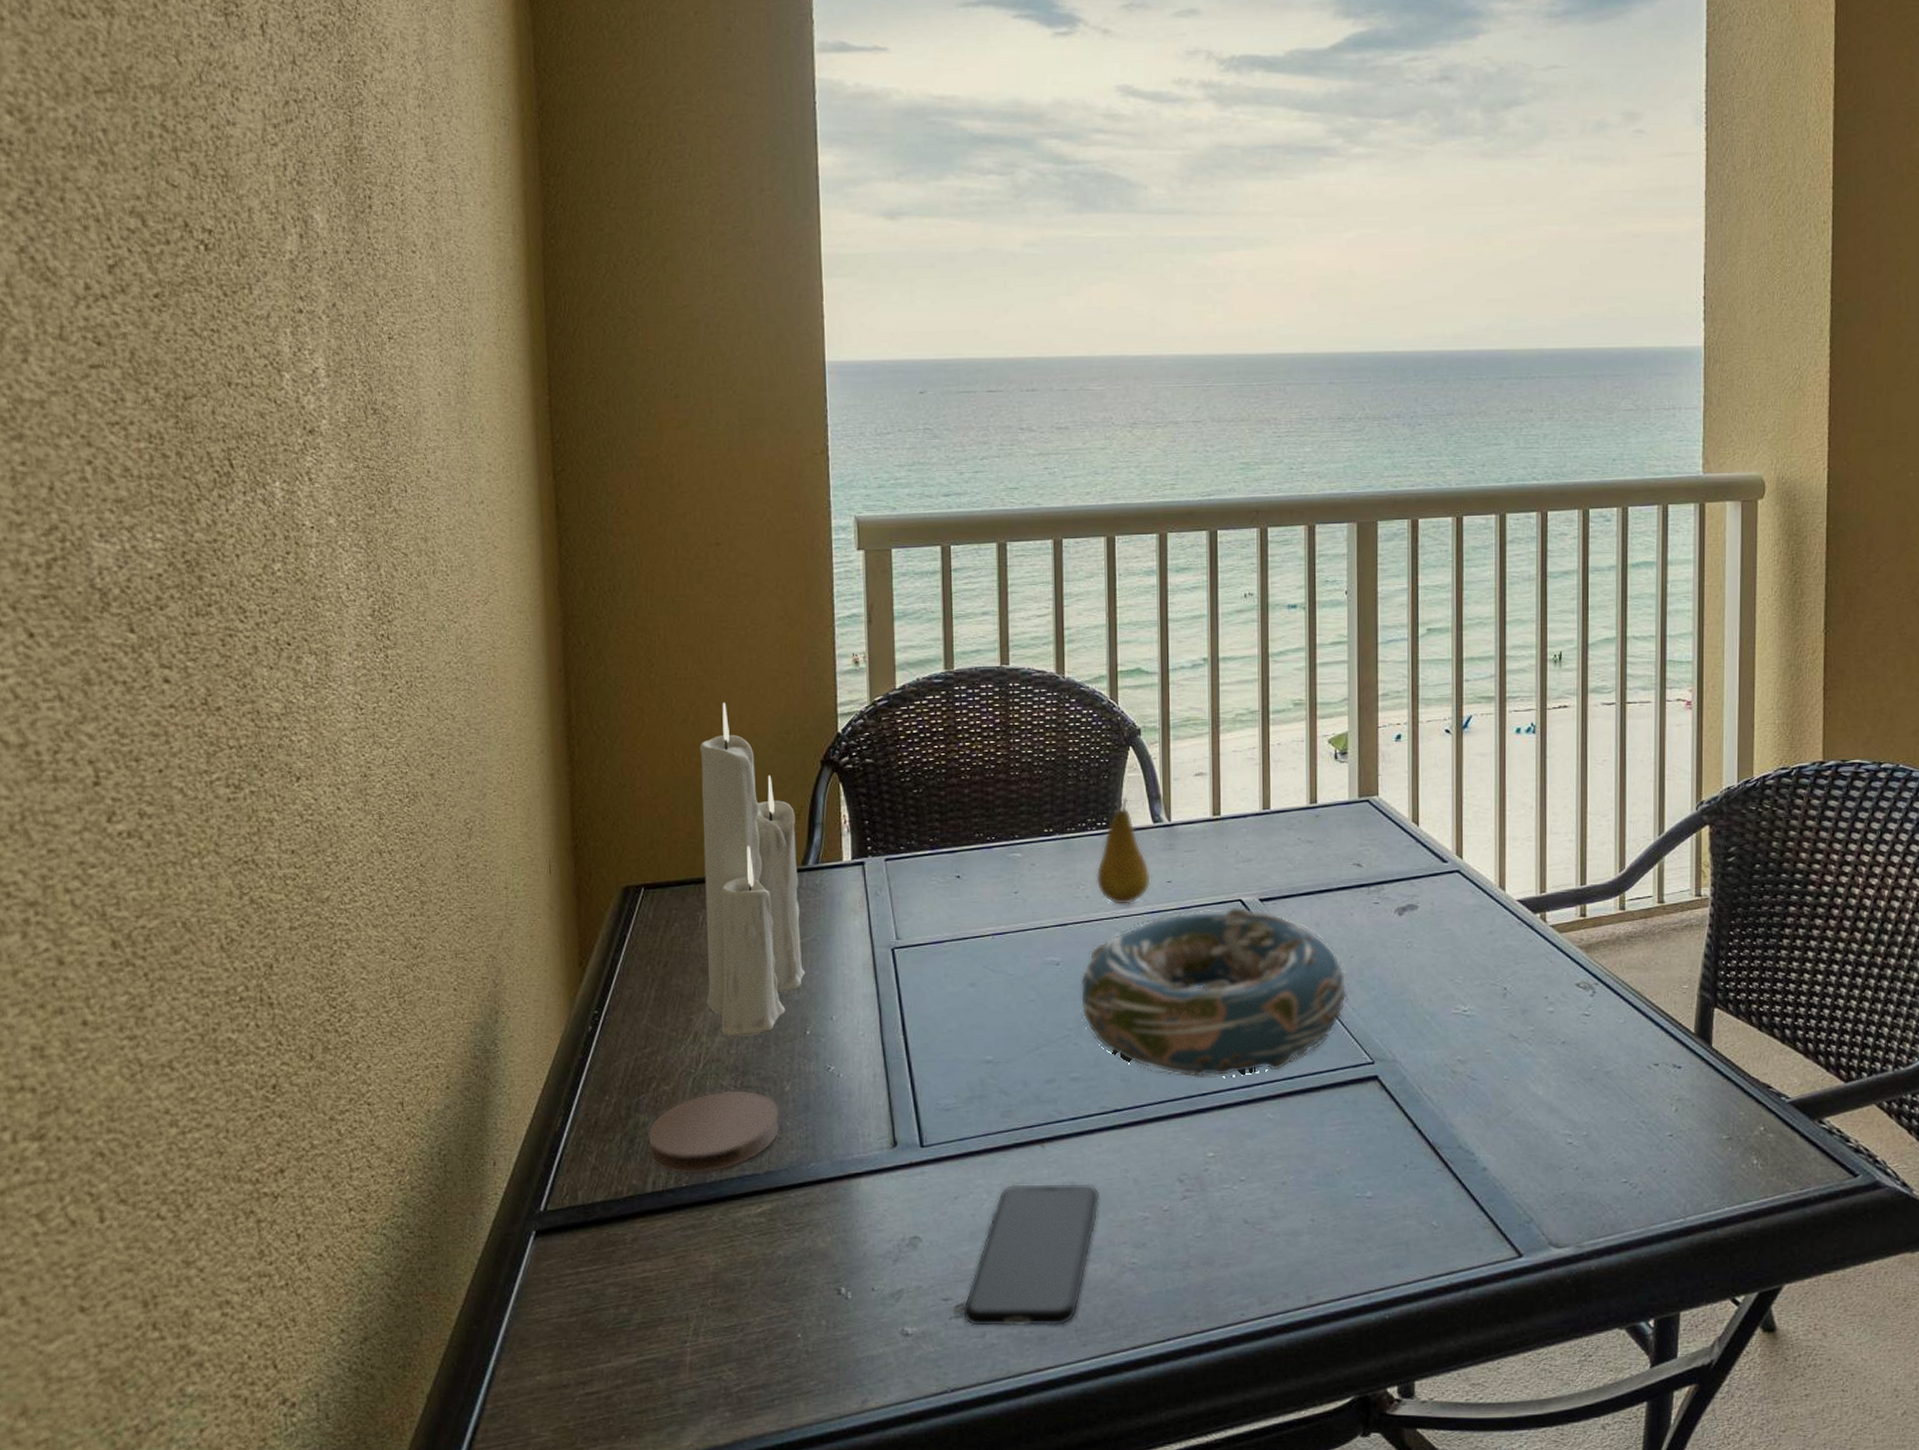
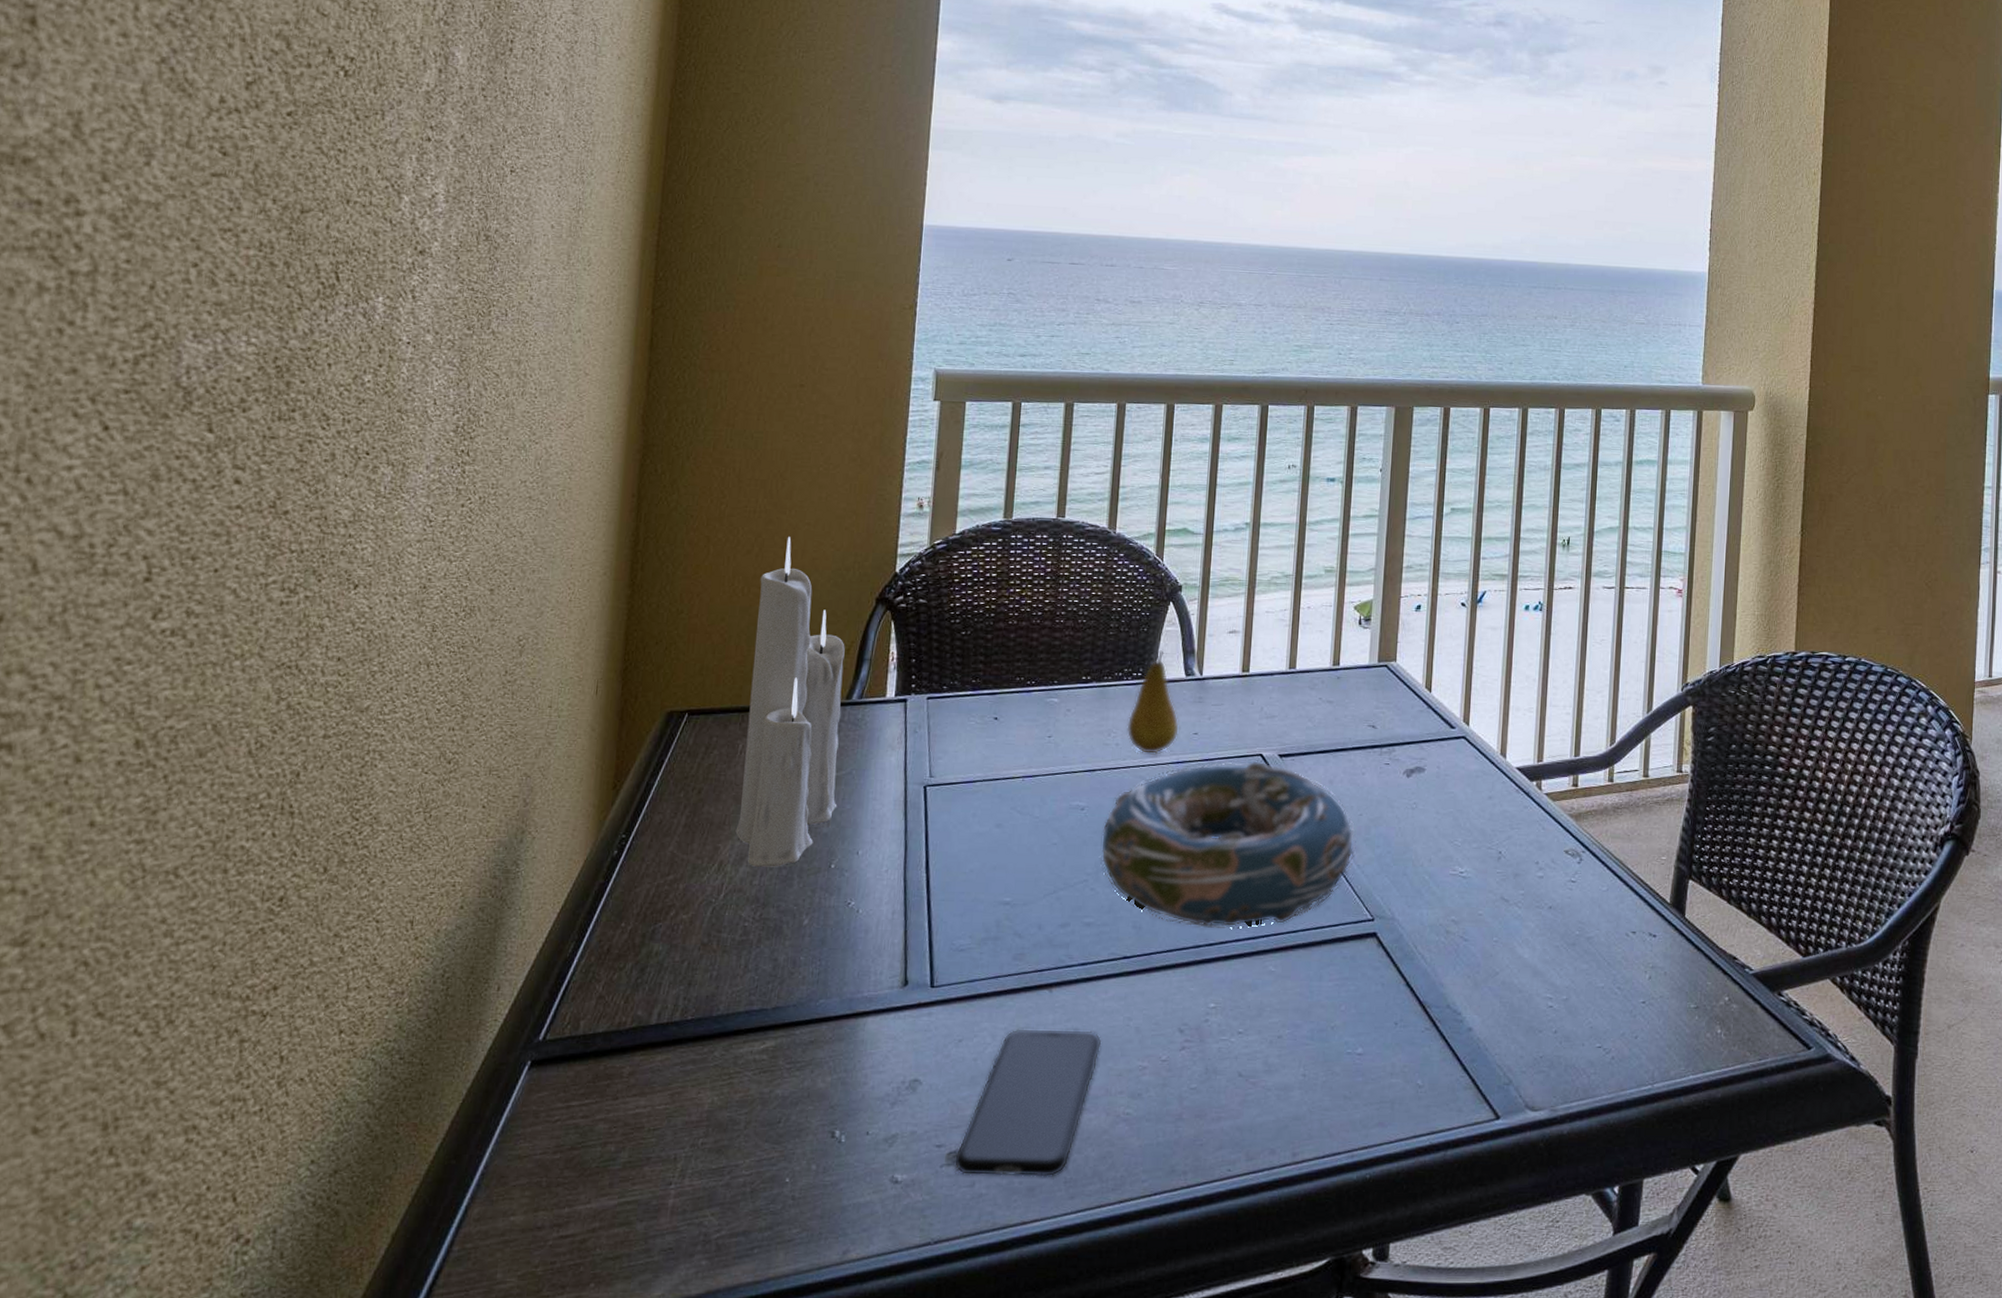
coaster: present [647,1089,780,1174] -> none [656,921,795,1007]

